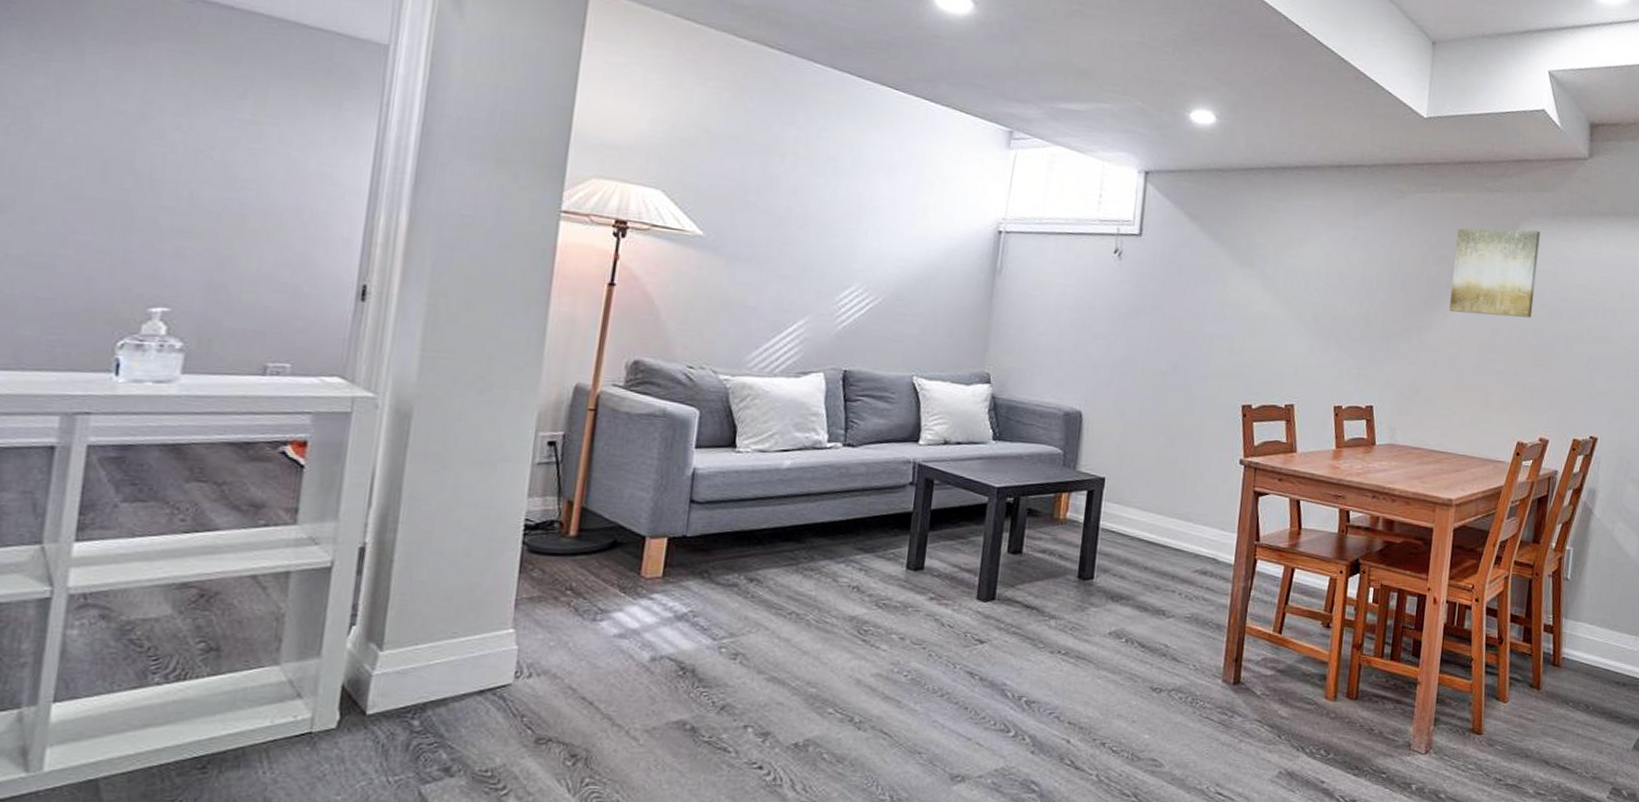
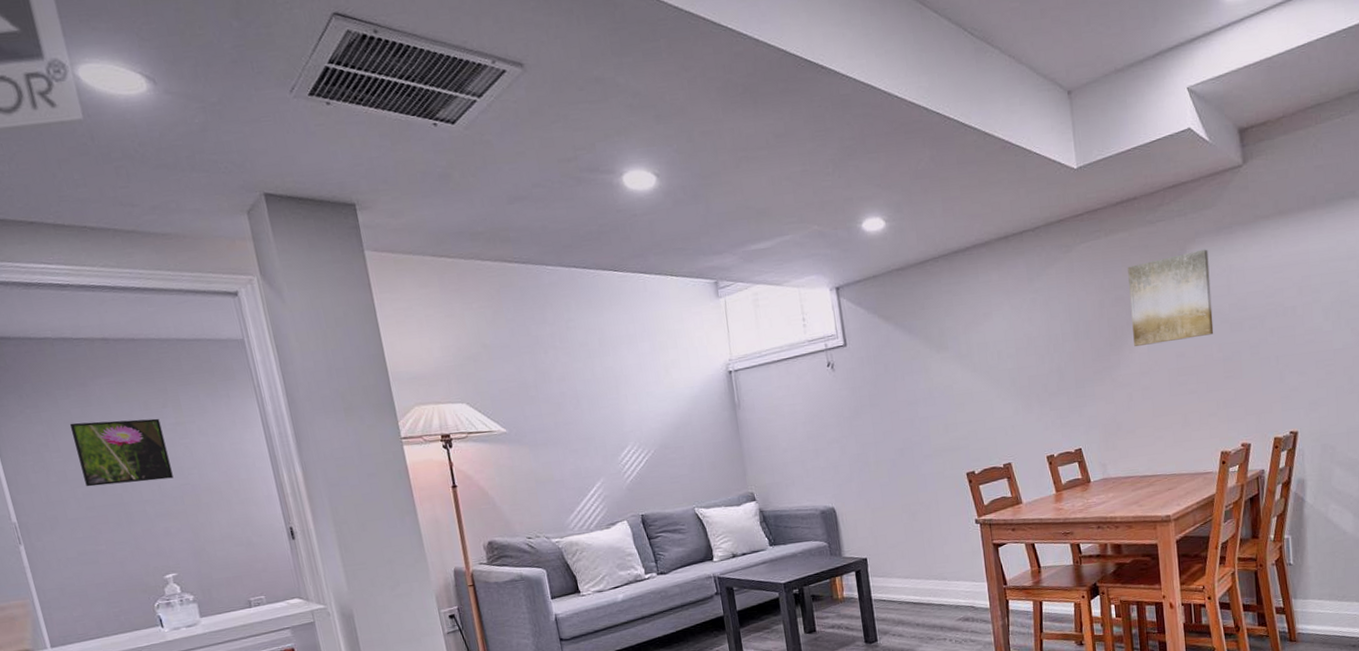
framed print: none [80,85,228,187] -> present [69,418,174,487]

